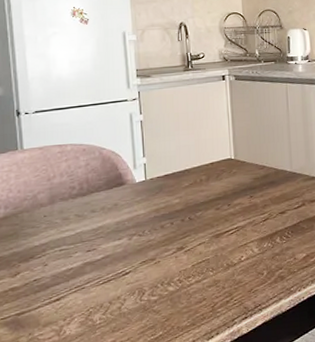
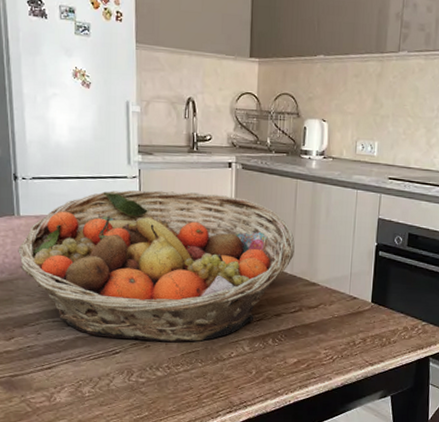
fruit basket: none [22,105,292,259] -> present [18,190,295,343]

